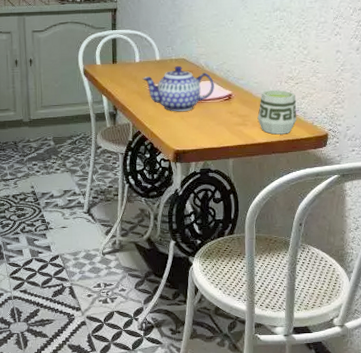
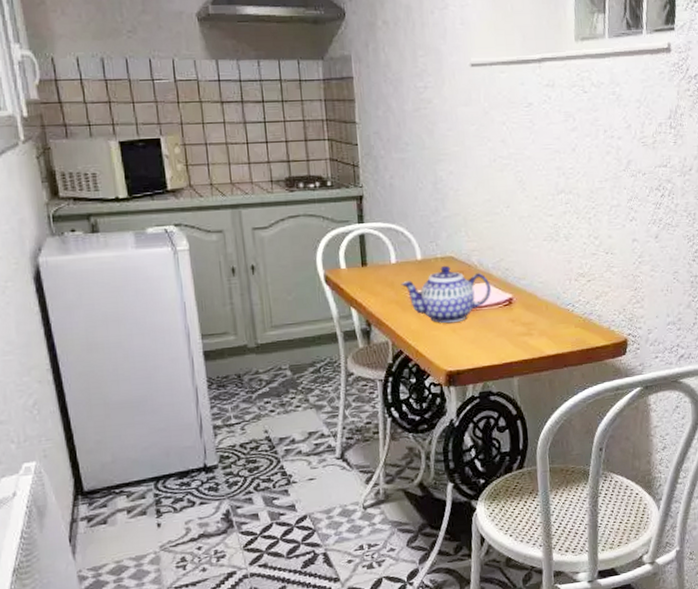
cup: present [257,90,296,135] -> none [544,289,590,344]

